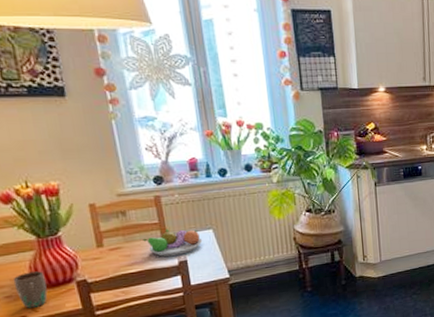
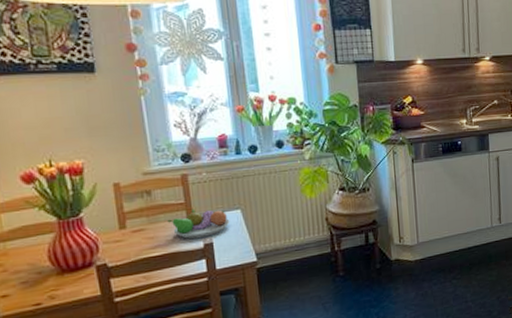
mug: present [13,271,48,308] -> none [30,254,66,295]

